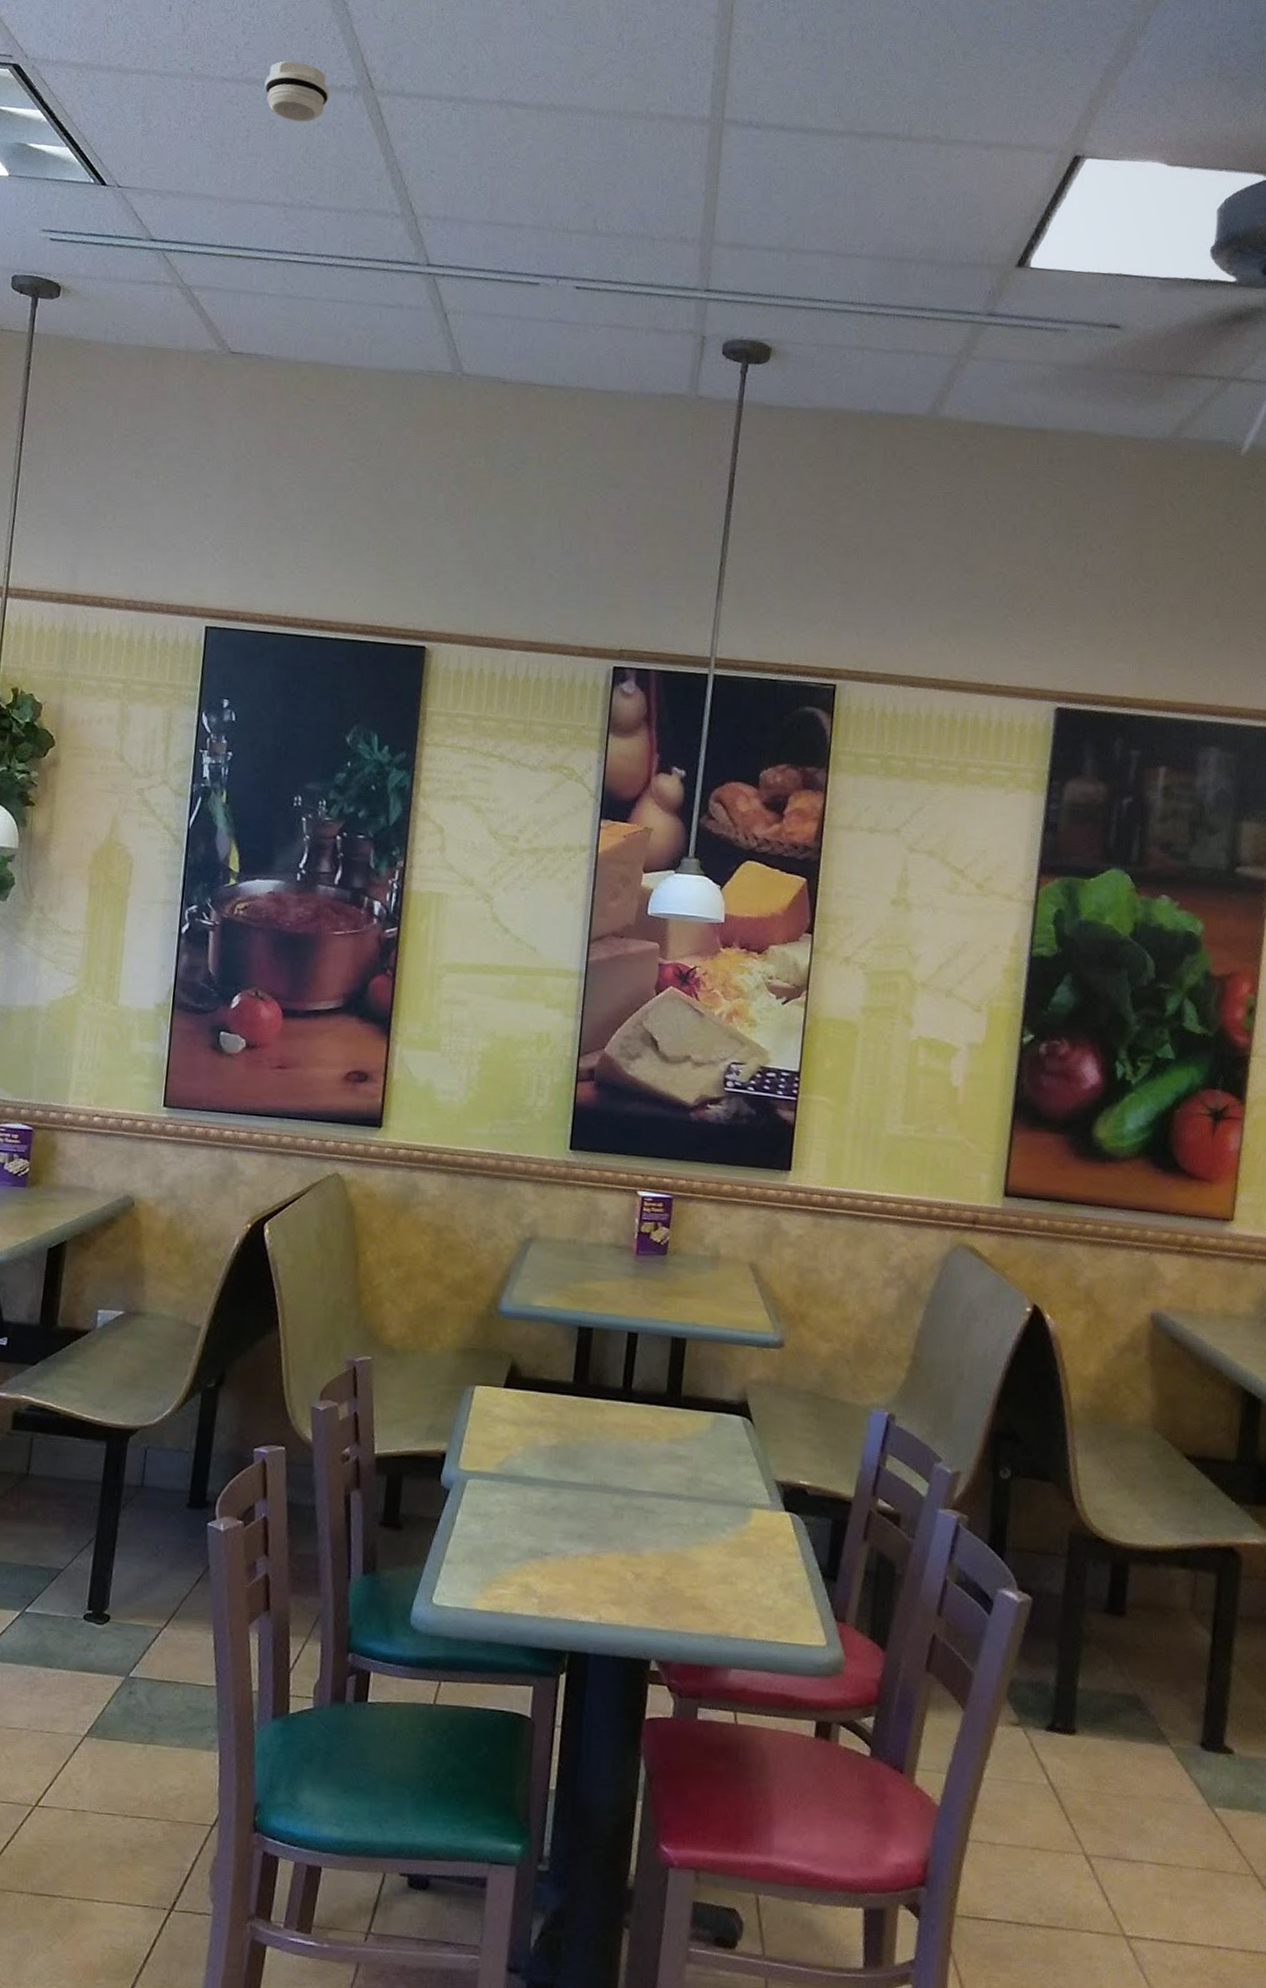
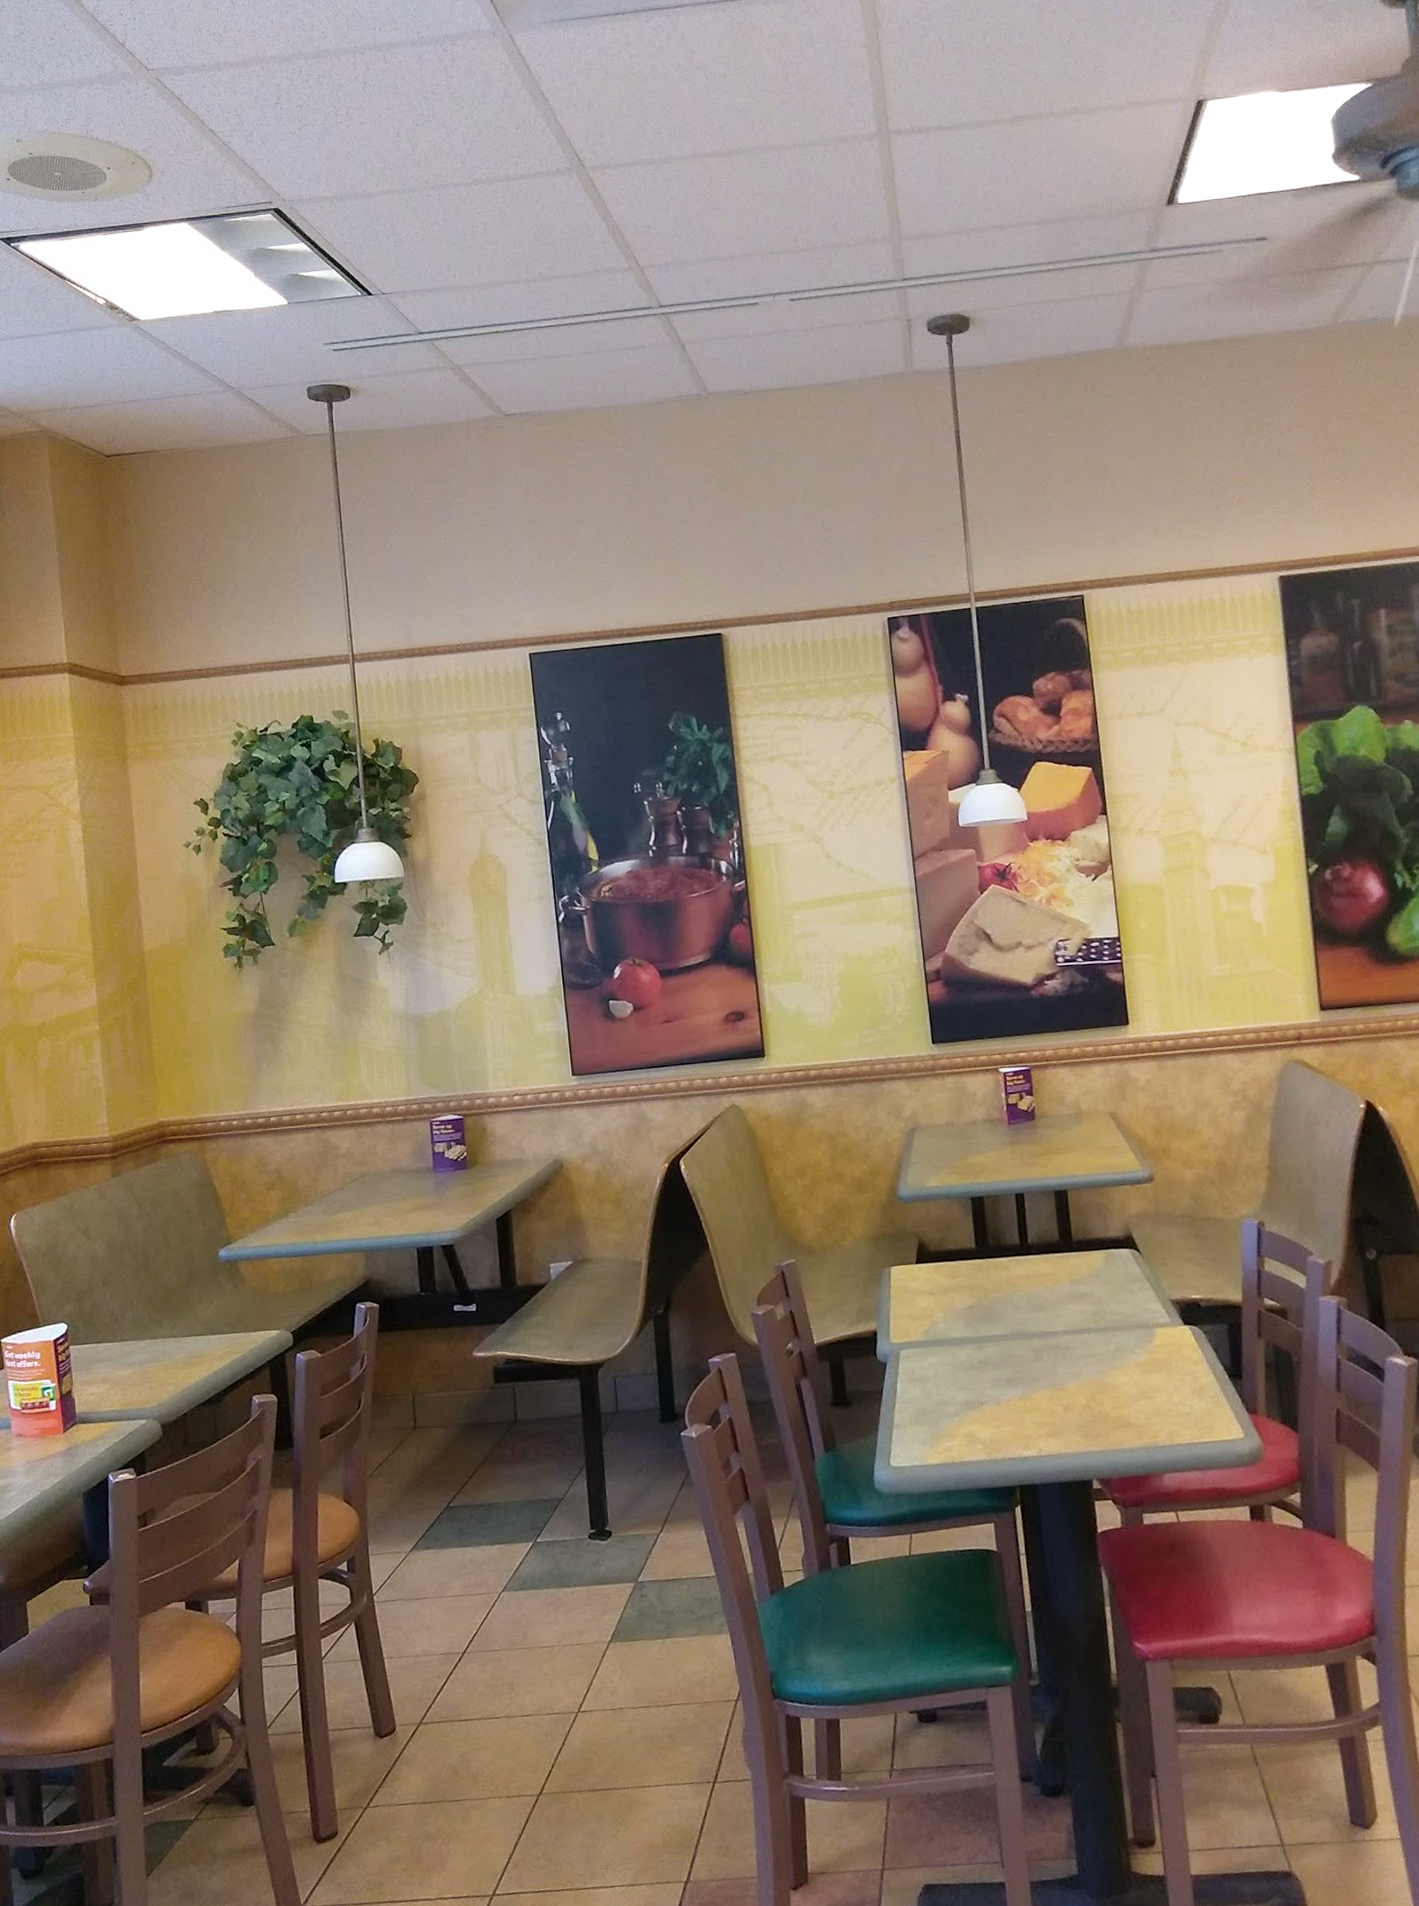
smoke detector: present [264,61,330,122] -> none [490,157,548,208]

